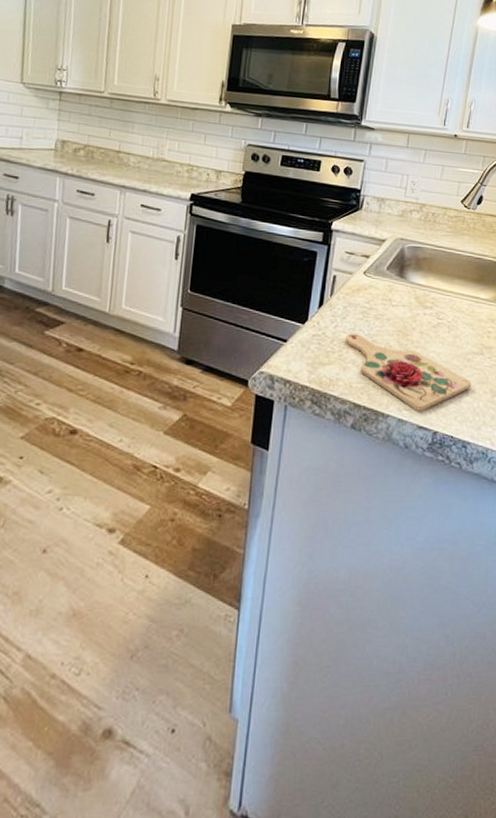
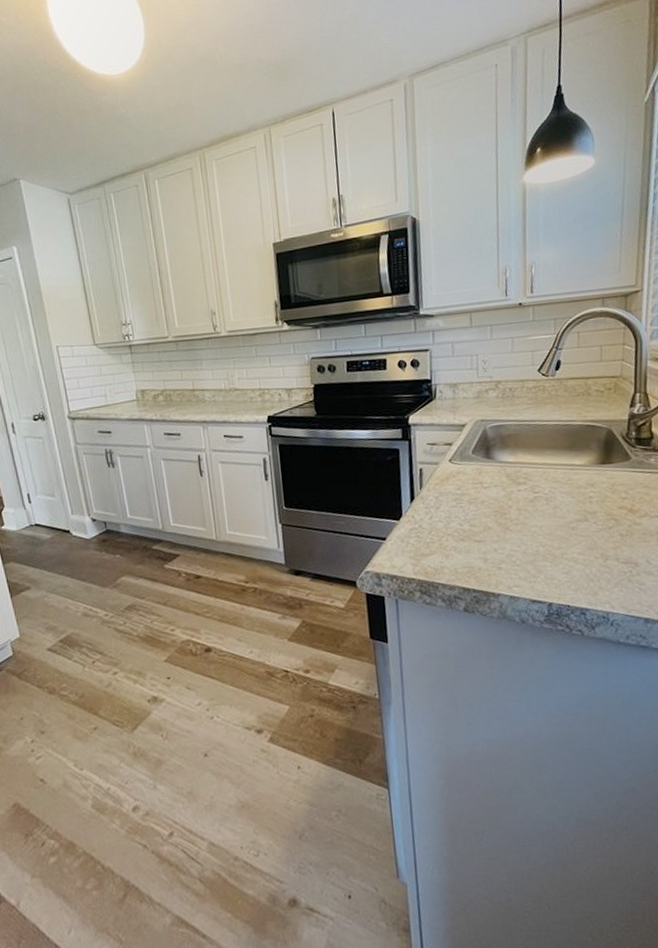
cutting board: present [344,333,471,411] -> none [442,521,581,586]

